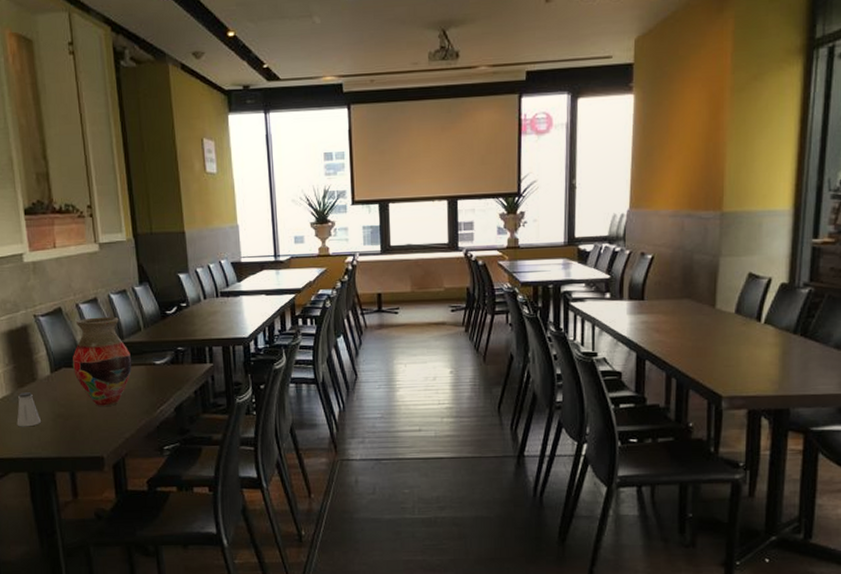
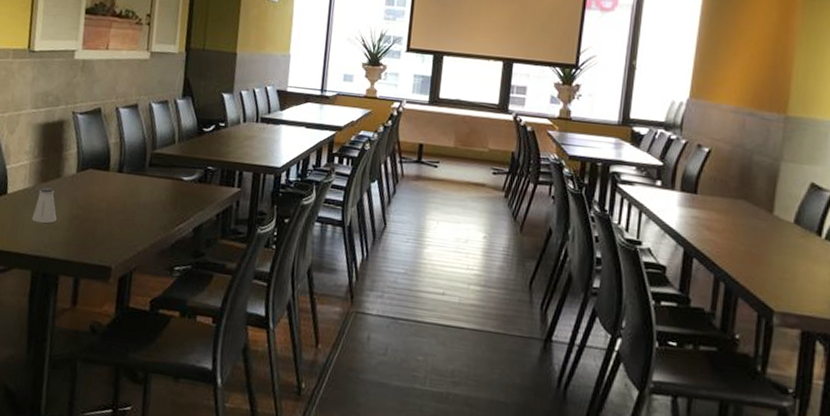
vase: present [72,316,132,406] -> none [99,123,160,216]

